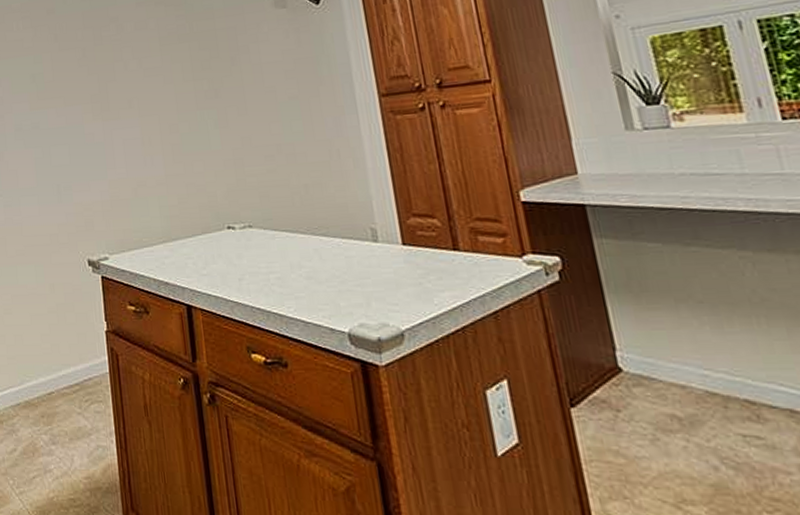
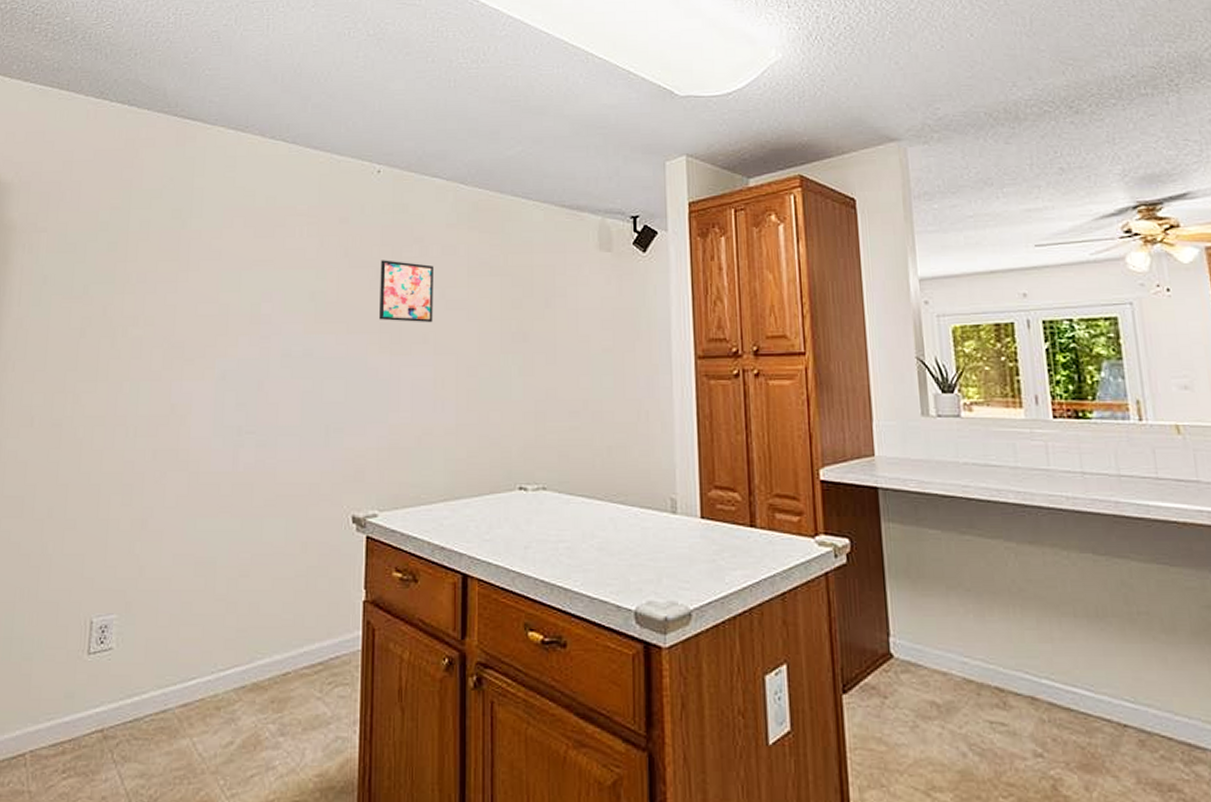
wall art: none [85,40,135,92] -> present [379,260,433,323]

